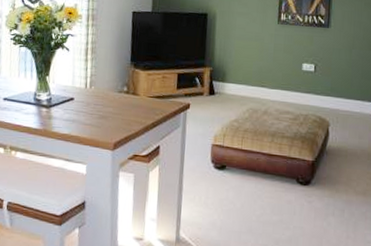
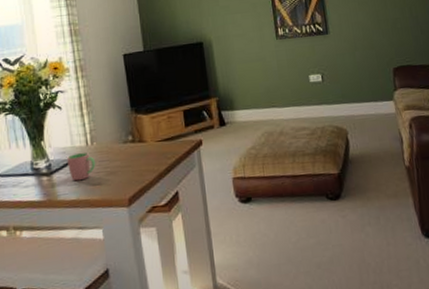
cup: none [66,93,91,118] -> present [67,153,96,182]

